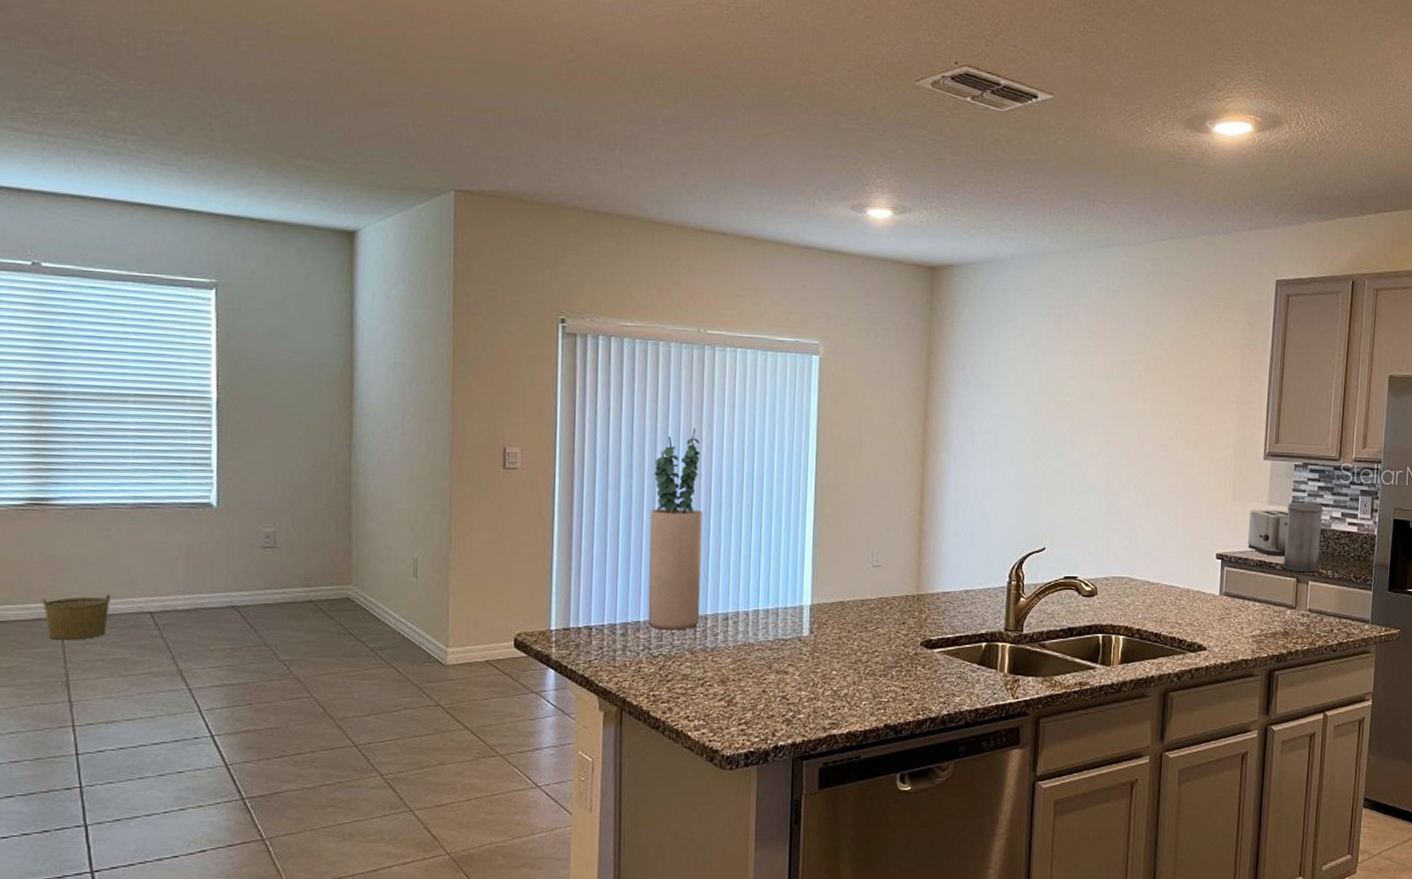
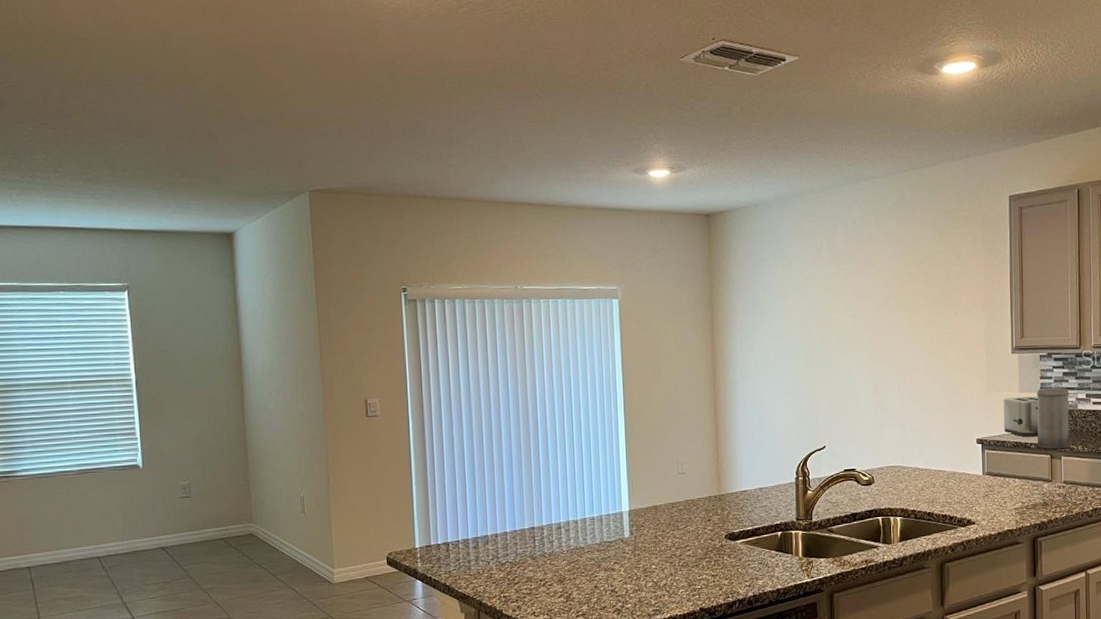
basket: present [42,594,110,640] -> none [14,545,67,585]
vase: present [647,427,704,630] -> none [488,369,537,541]

